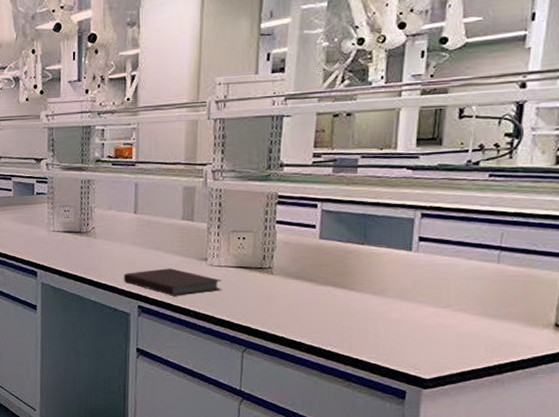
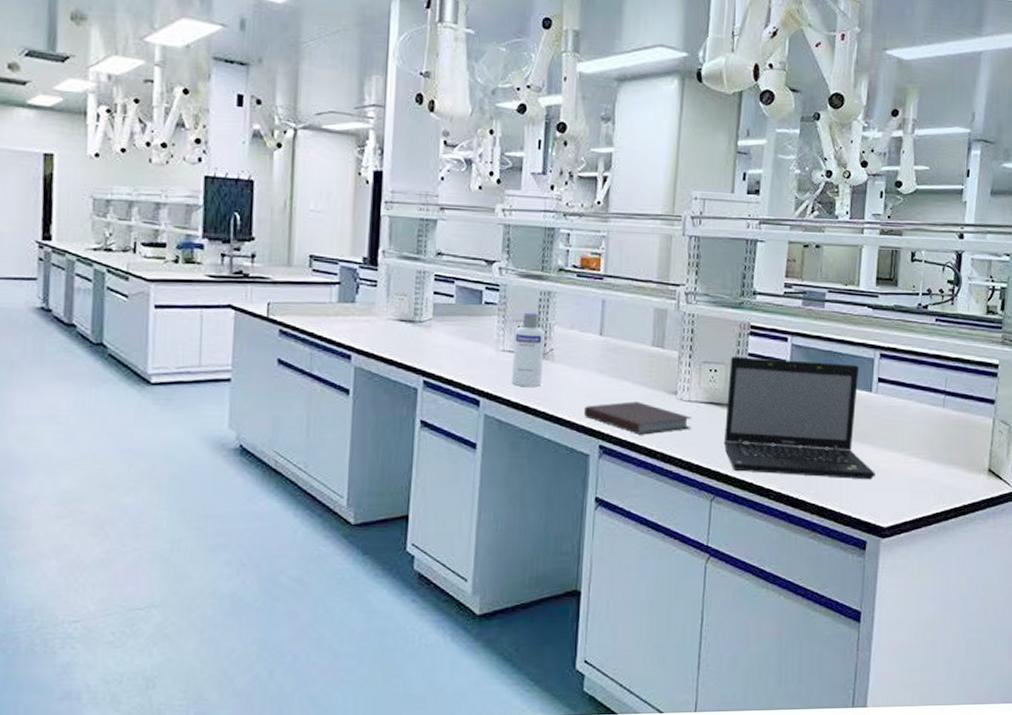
screw cap bottle: none [61,198,87,259] -> present [512,312,545,387]
laptop: none [253,224,416,335] -> present [723,357,875,480]

